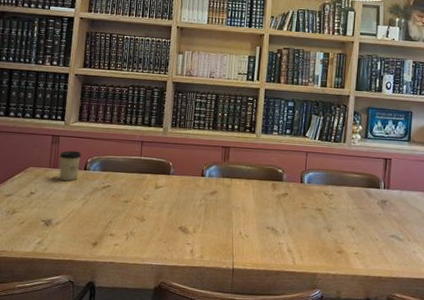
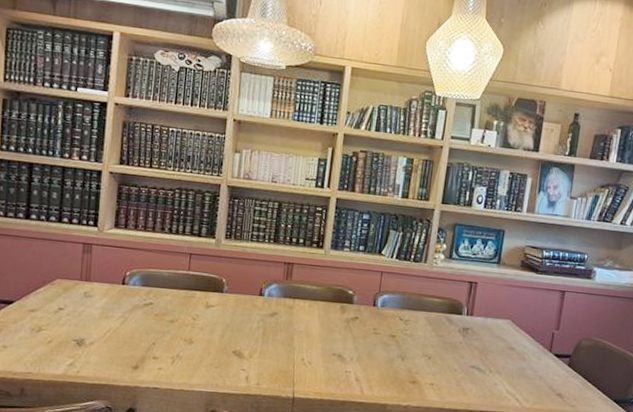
cup: present [59,150,81,182] -> none [92,261,118,297]

